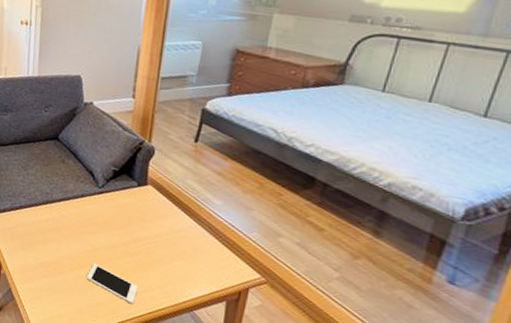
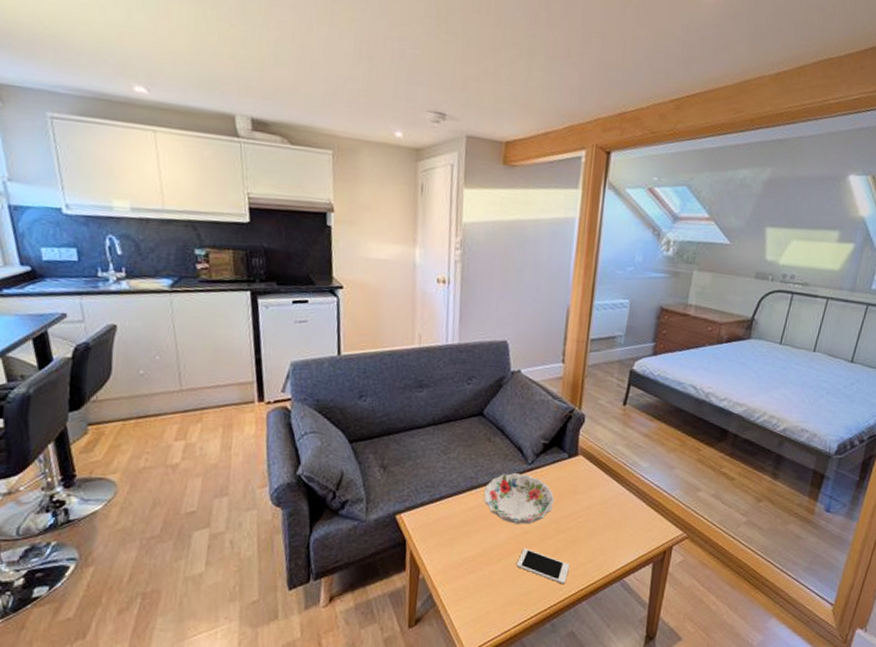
decorative bowl: none [57,193,124,243] -> present [483,473,555,525]

